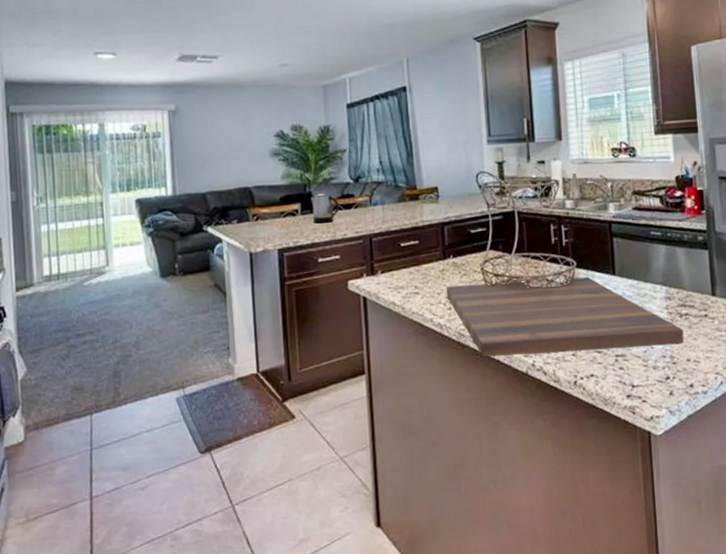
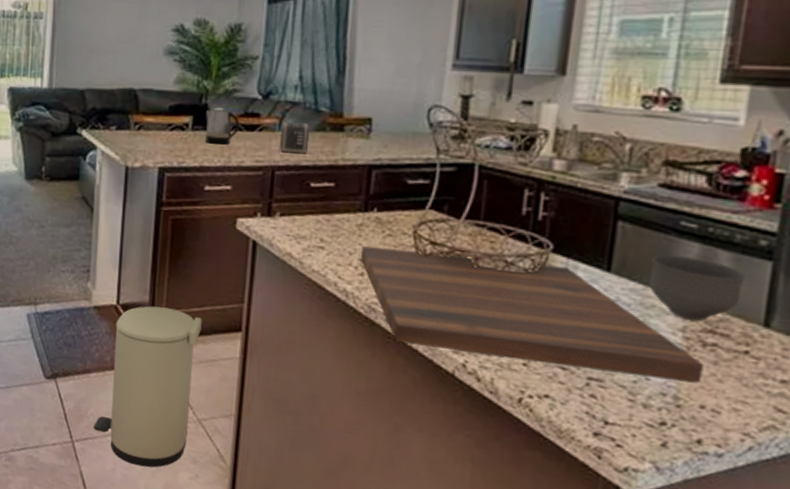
pedal bin: none [250,366,334,513] -> present [93,306,202,468]
toaster: none [371,197,394,223] -> present [279,121,310,154]
bowl: none [639,255,695,300] -> present [649,255,746,321]

